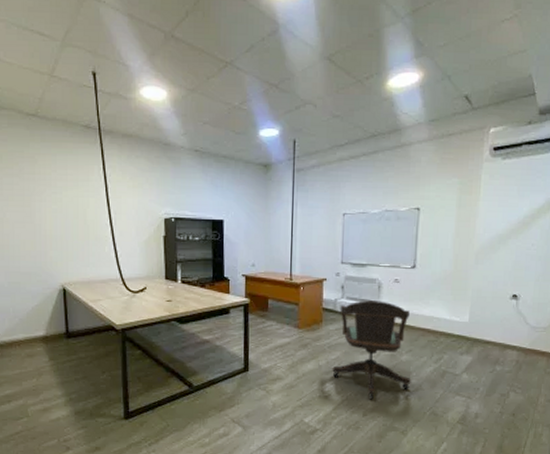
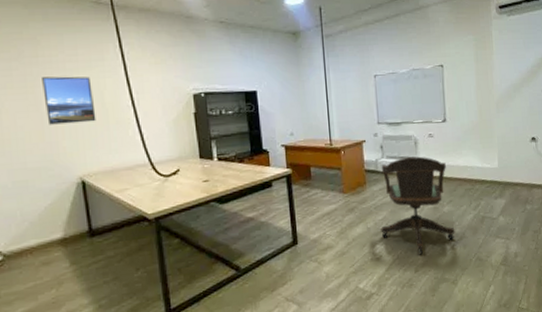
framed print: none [37,193,79,237] -> present [42,76,96,125]

